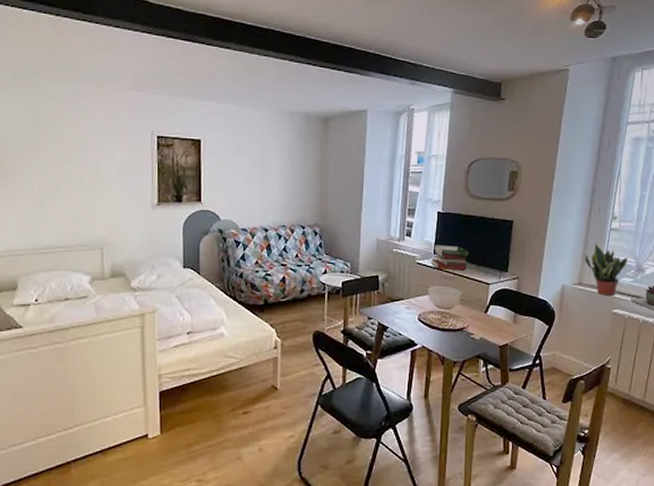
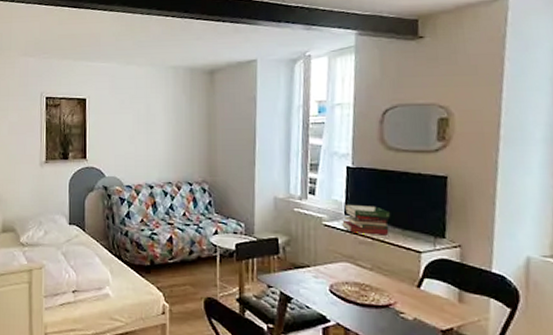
bowl: present [427,286,462,309] -> none [339,252,385,281]

